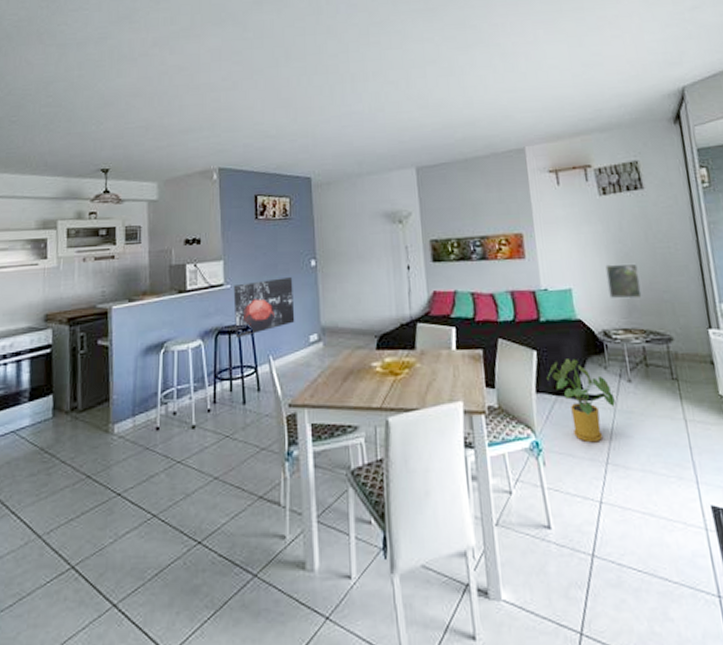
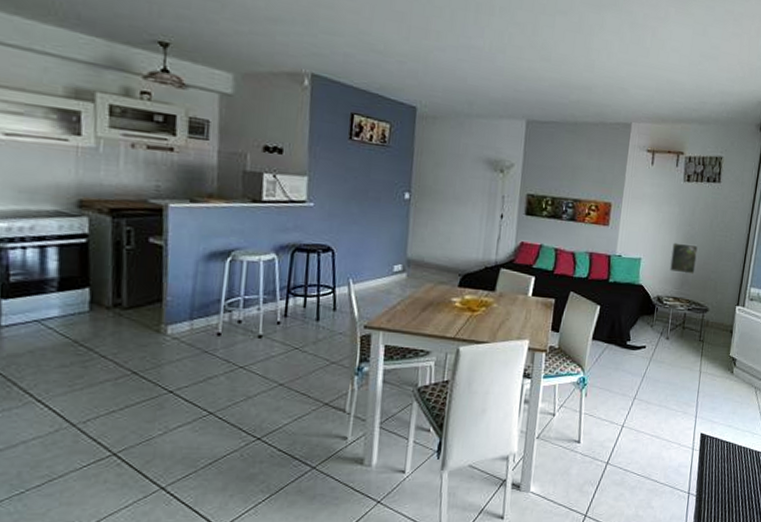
wall art: present [233,277,295,338] -> none [314,204,383,258]
house plant: present [547,359,615,443] -> none [603,315,653,382]

